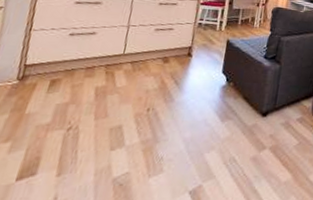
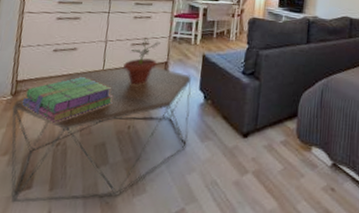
coffee table: none [10,51,215,191] -> present [10,67,192,203]
stack of books: none [29,60,134,107] -> present [21,76,114,123]
potted plant: none [145,22,186,68] -> present [123,37,161,84]

